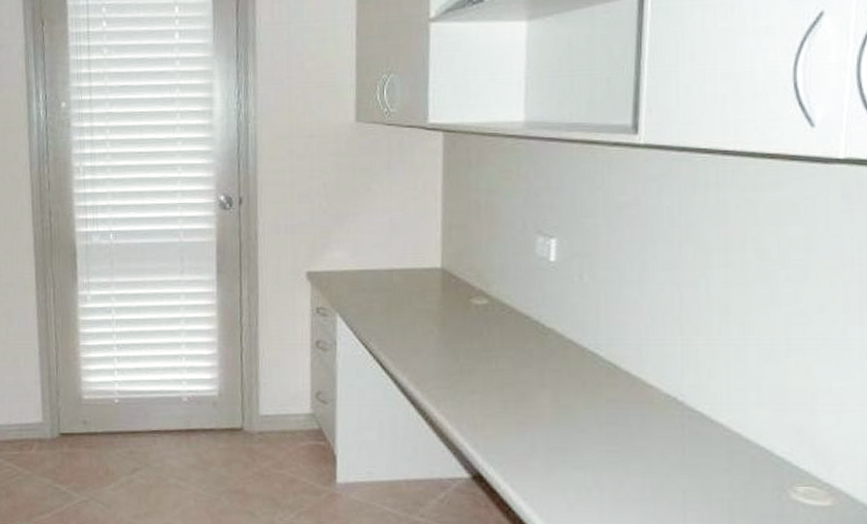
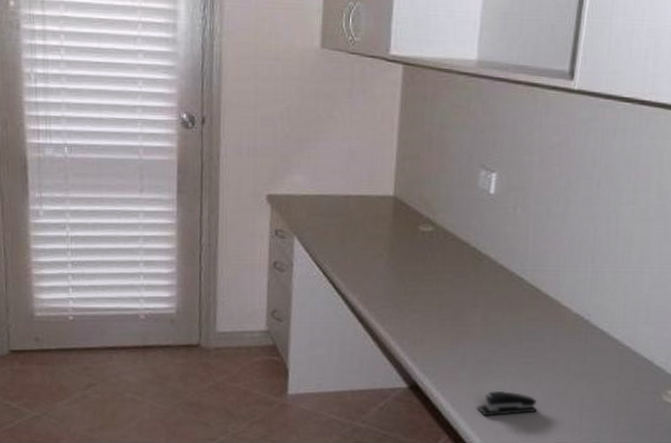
stapler: none [554,483,629,513] -> present [477,390,538,416]

